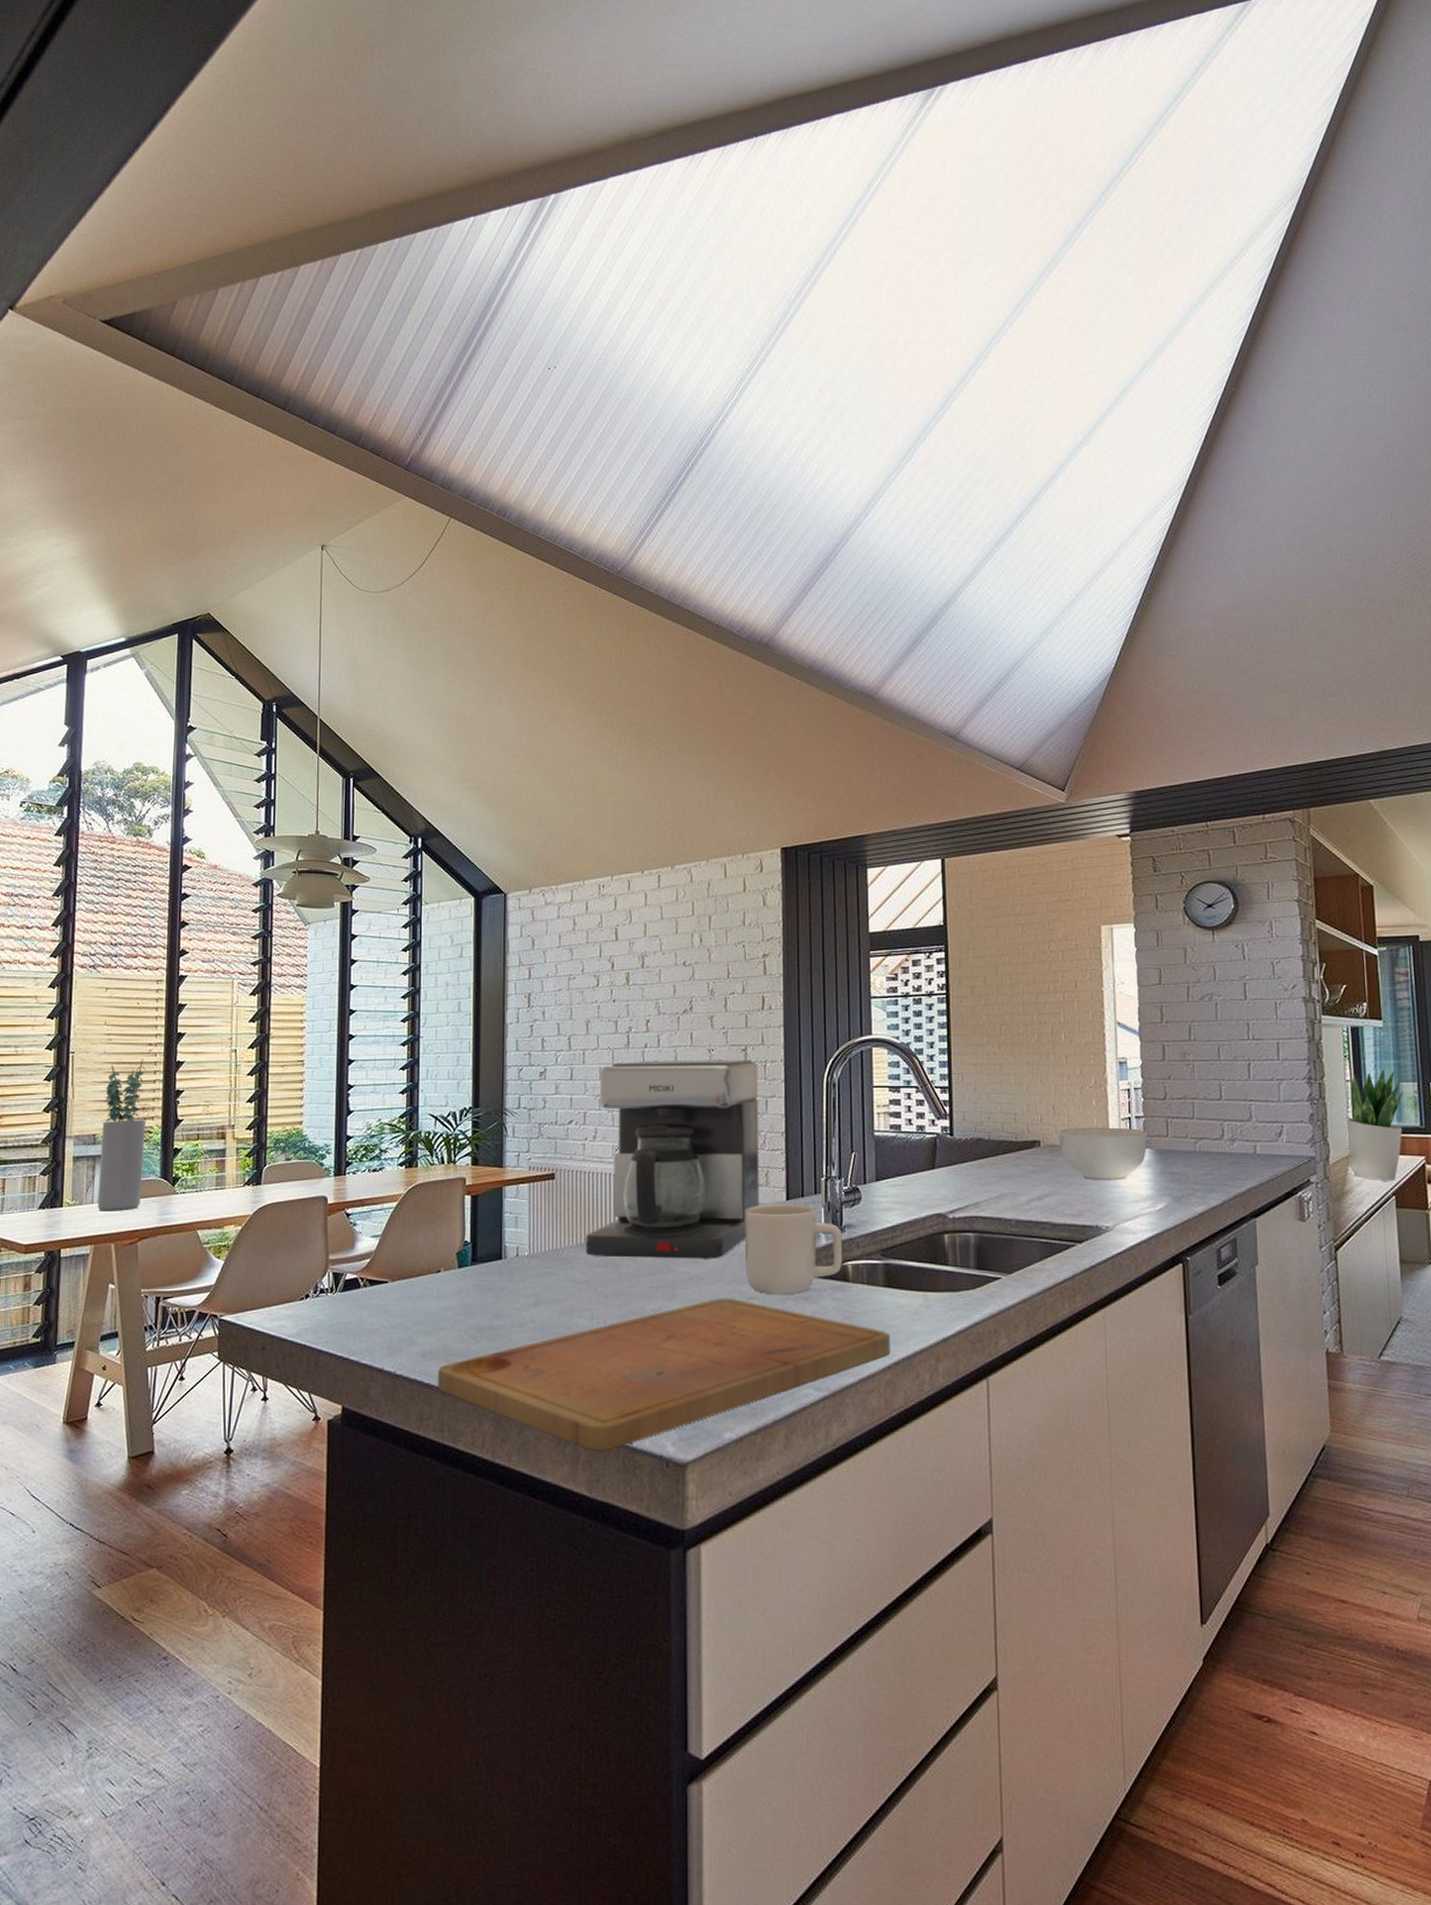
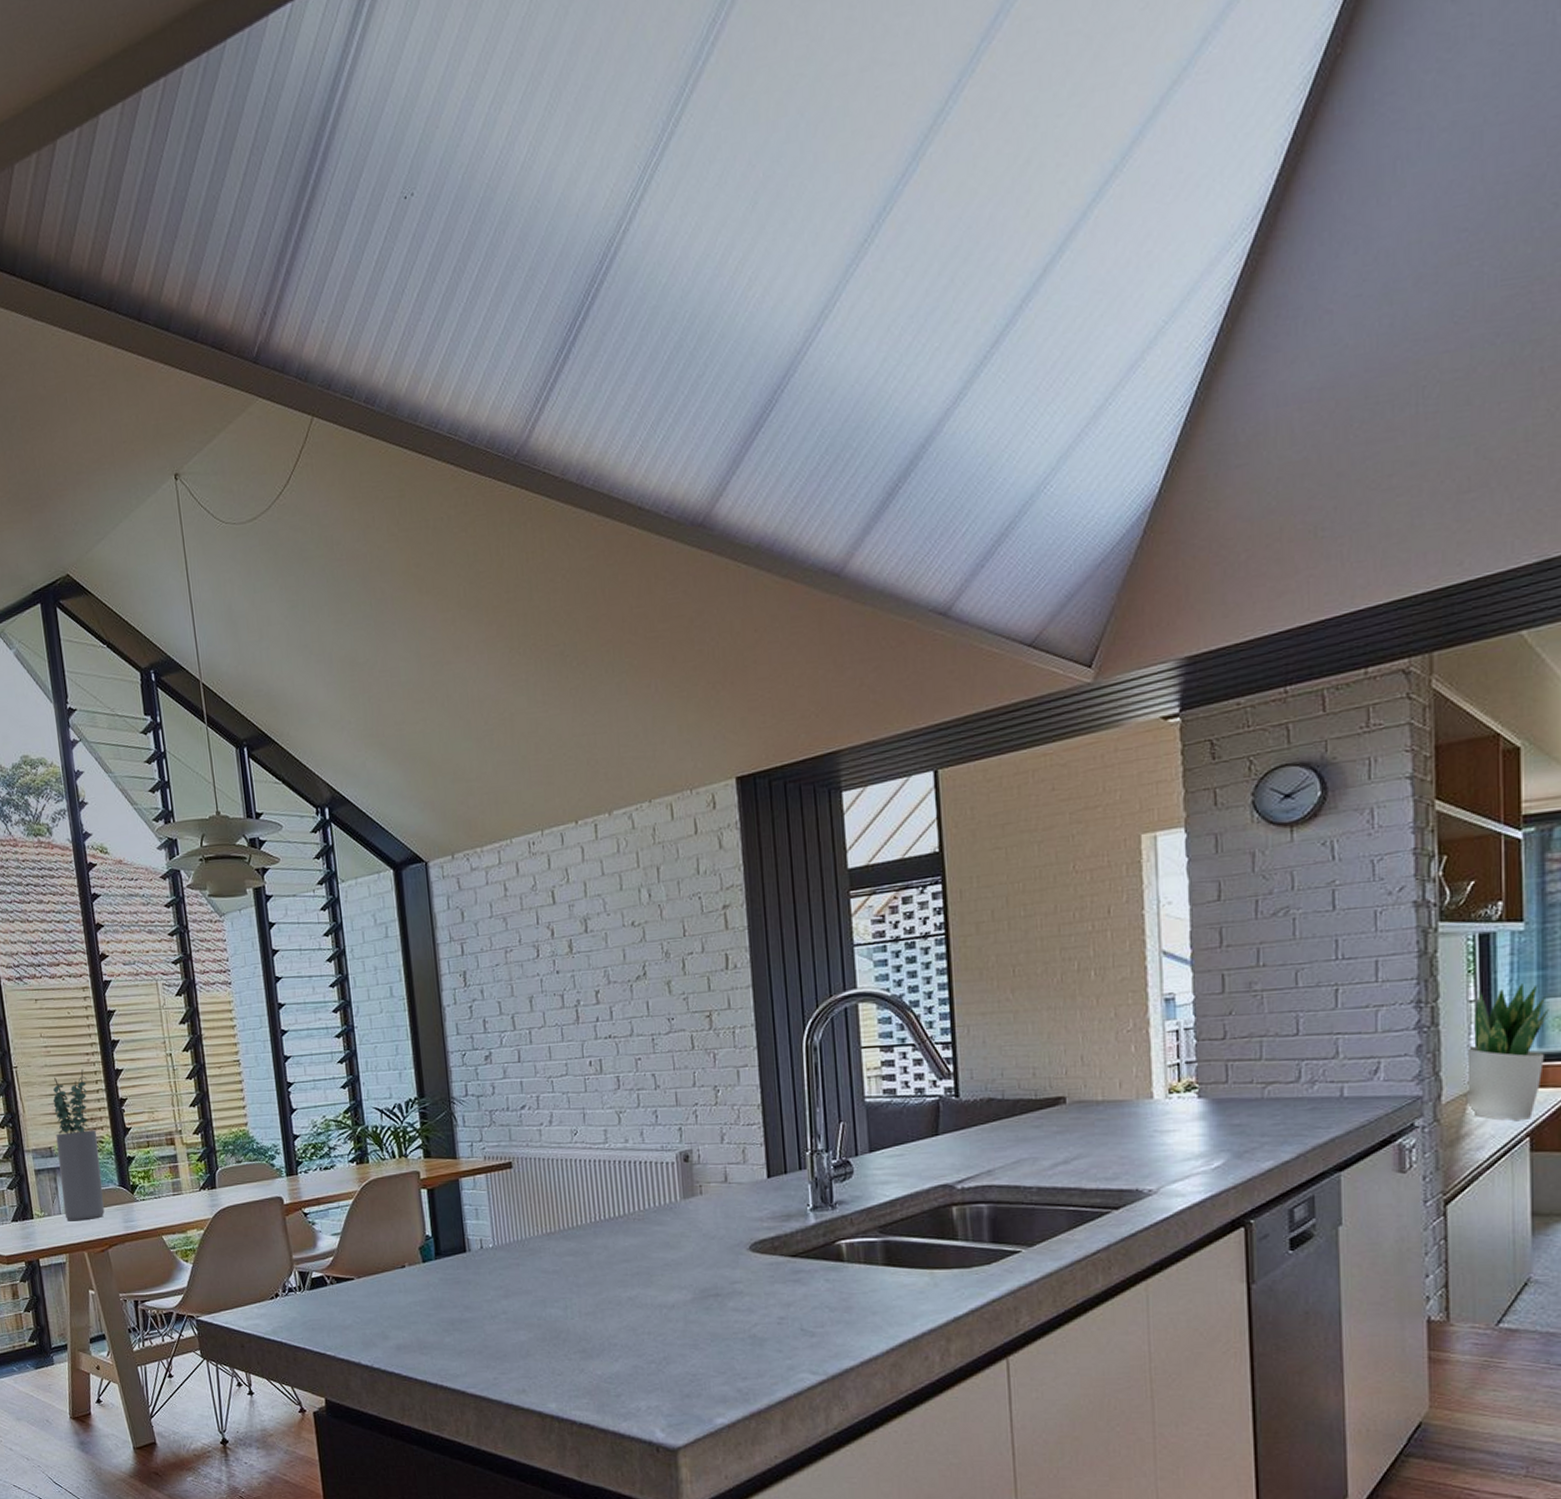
cutting board: present [437,1298,891,1451] -> none [414,1283,895,1438]
coffee maker: present [585,1060,759,1259] -> none [549,1026,738,1246]
mug: present [744,1204,843,1295] -> none [721,1181,836,1279]
bowl: present [1057,1127,1148,1181] -> none [1087,1076,1202,1139]

